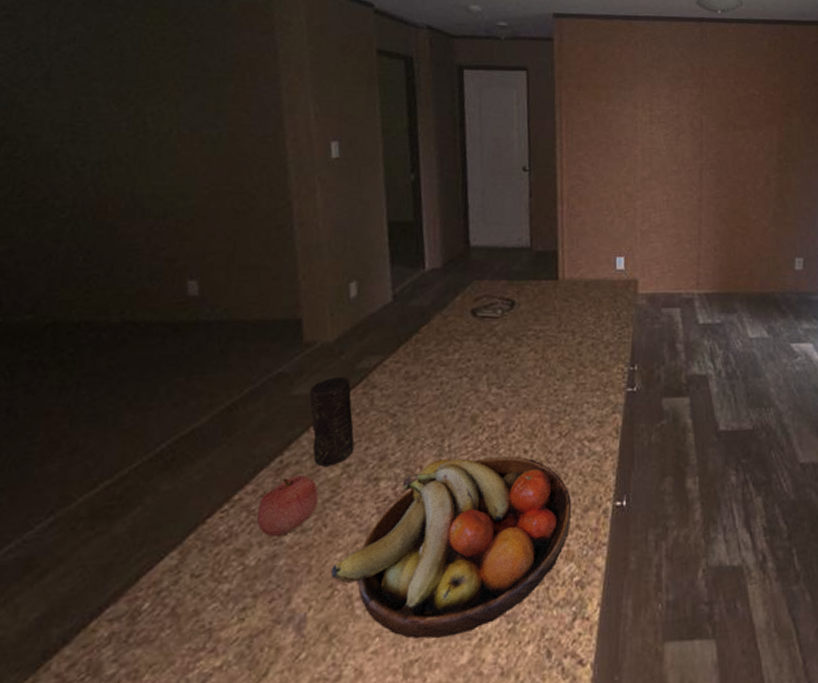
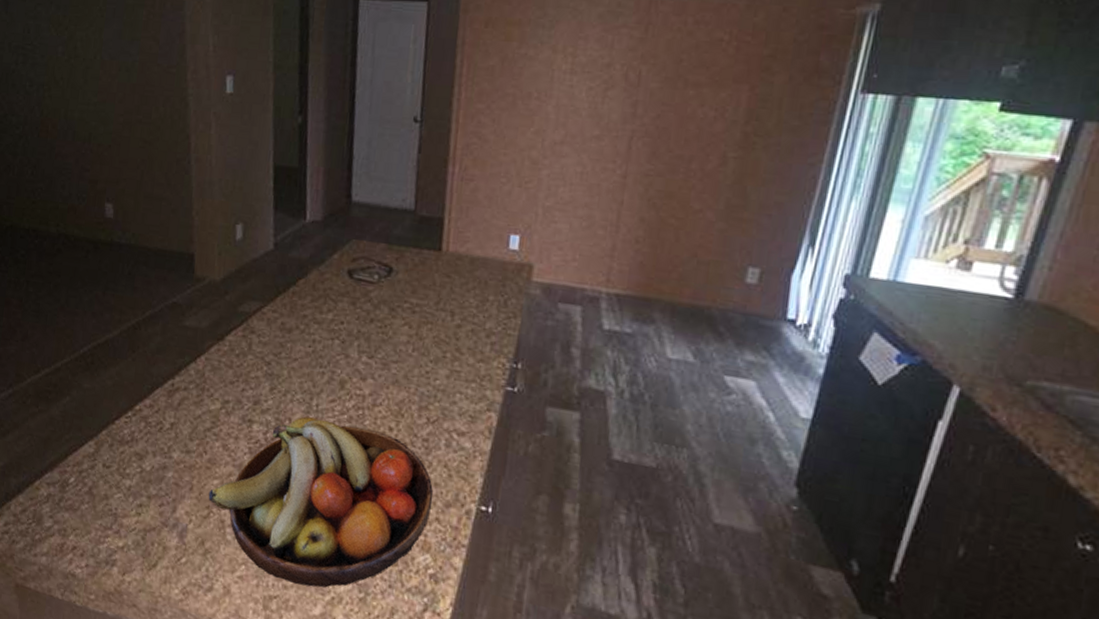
apple: present [256,475,318,538] -> none [152,400,201,452]
candle: present [309,377,354,467] -> none [197,315,233,399]

